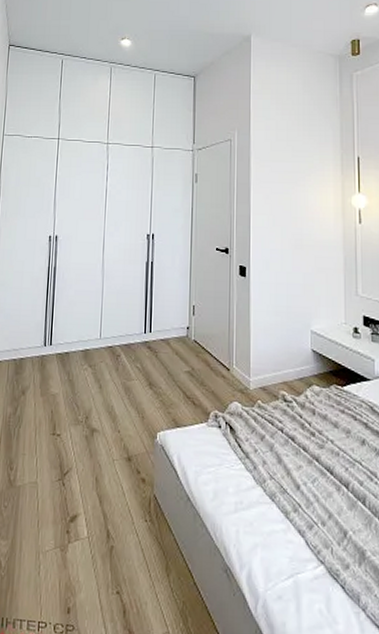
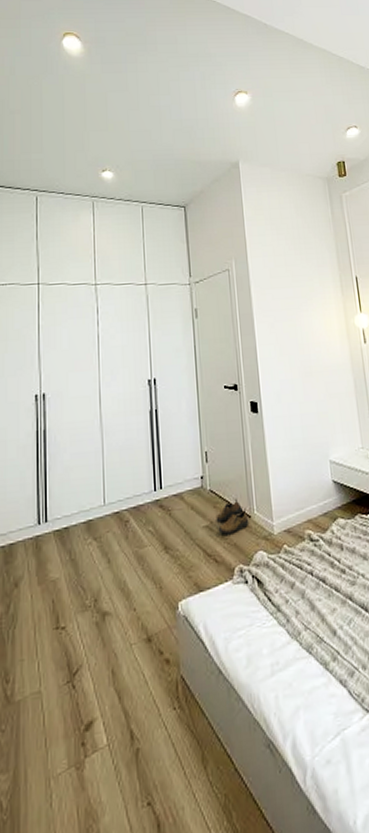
shoe: none [197,351,228,383] -> present [216,498,249,535]

